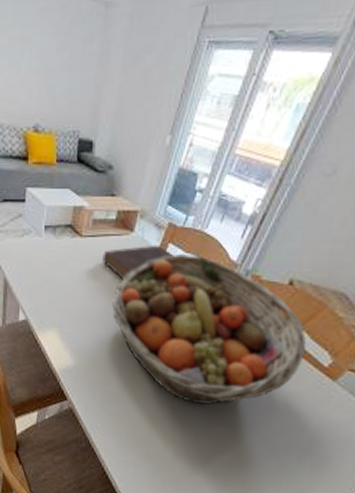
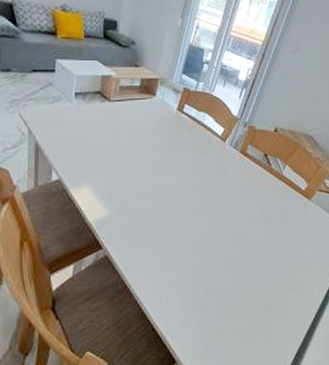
book: present [101,244,173,279] -> none [129,106,188,136]
fruit basket: present [112,253,307,405] -> none [140,112,290,233]

